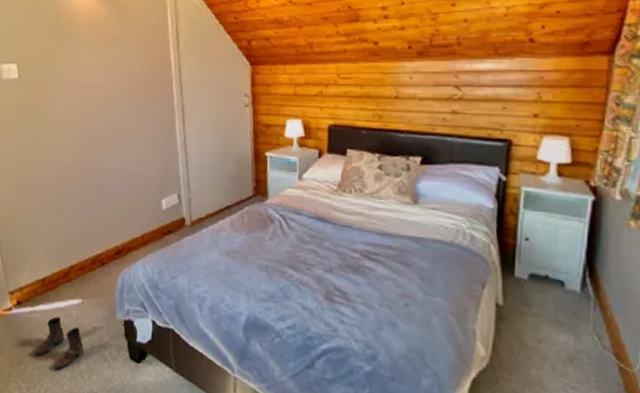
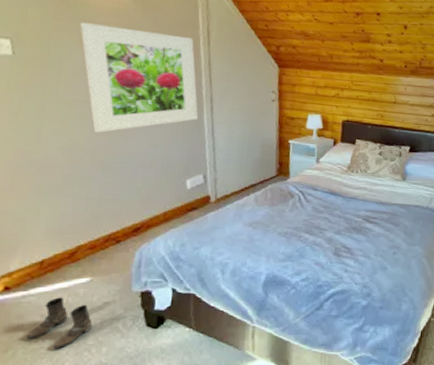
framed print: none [67,40,171,151] -> present [80,22,199,133]

